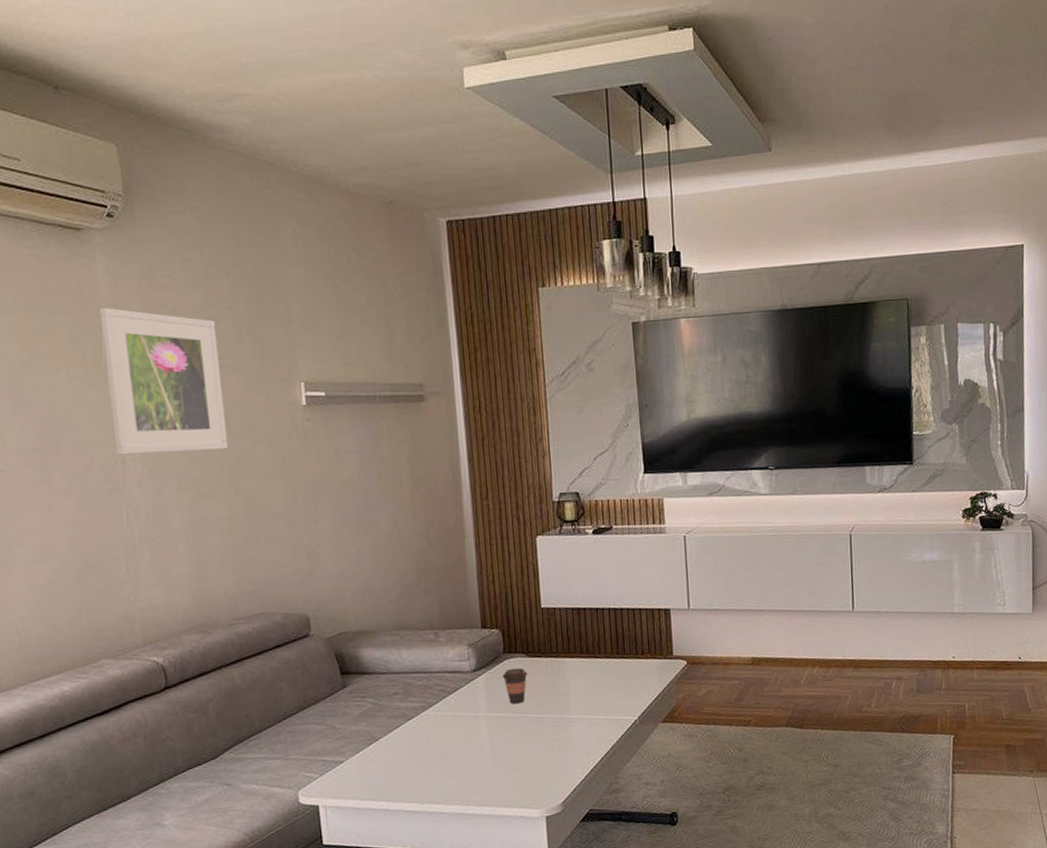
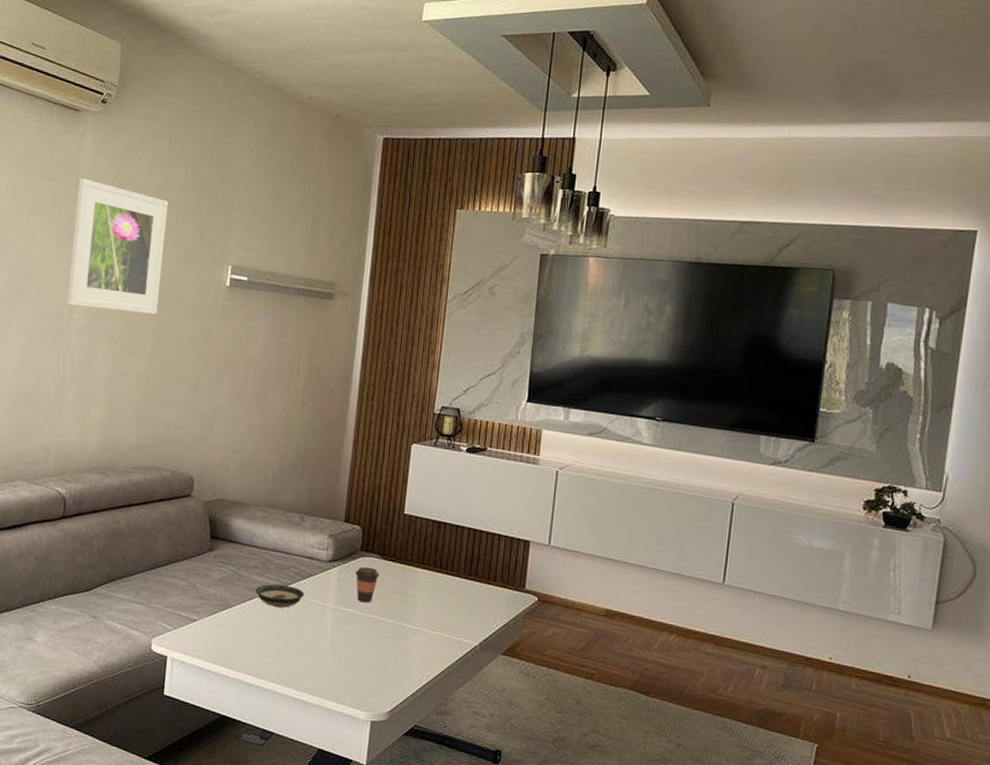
saucer: none [400,704,453,729] -> present [255,584,304,608]

